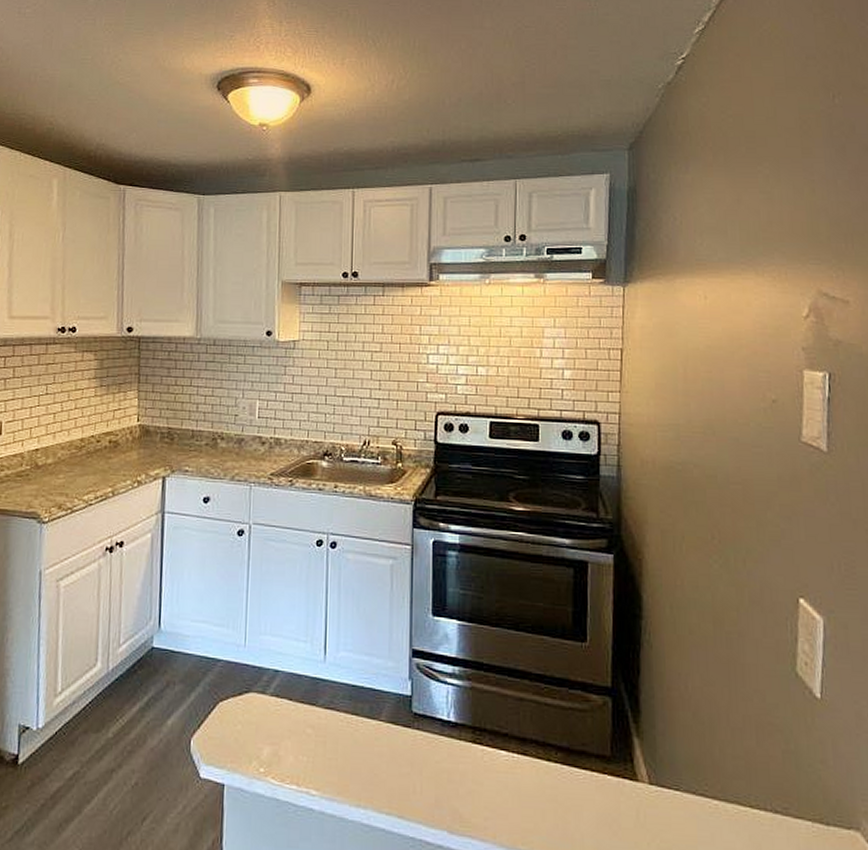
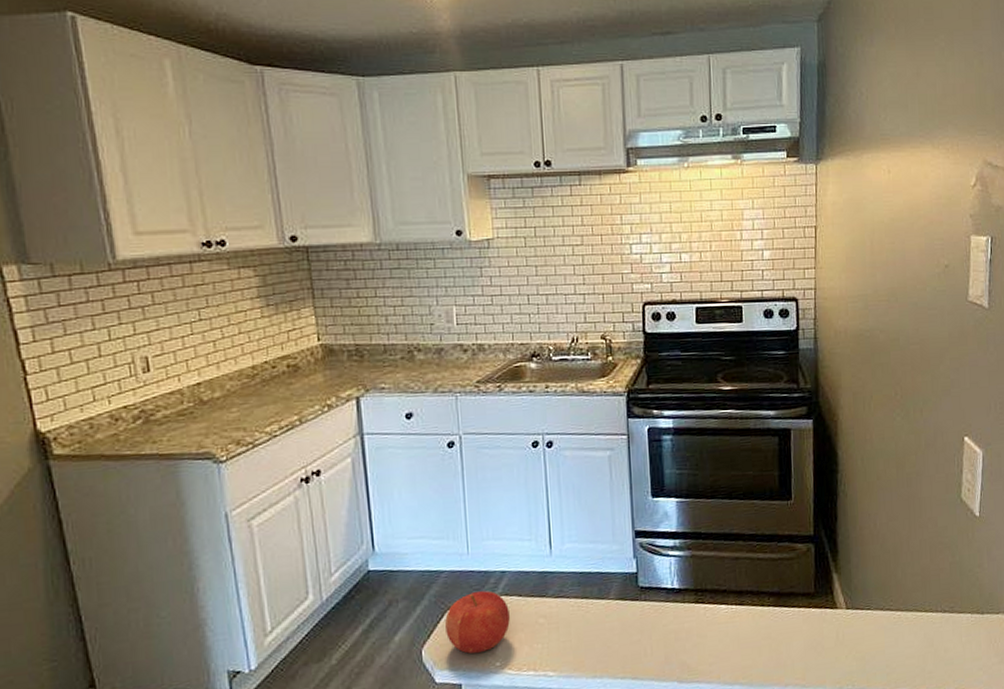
fruit: none [214,687,280,755] -> present [444,590,511,654]

